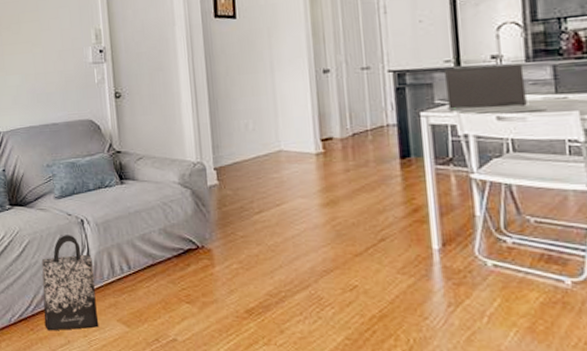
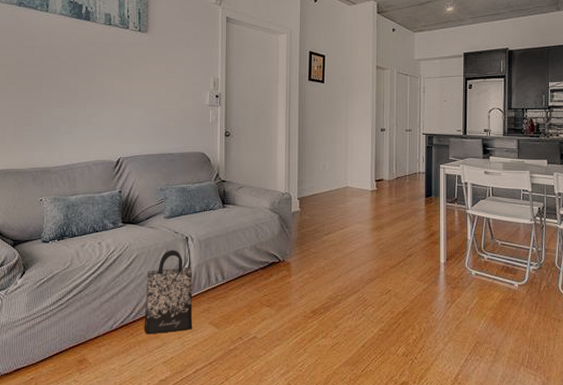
laptop: present [443,64,547,115] -> none [456,136,513,170]

